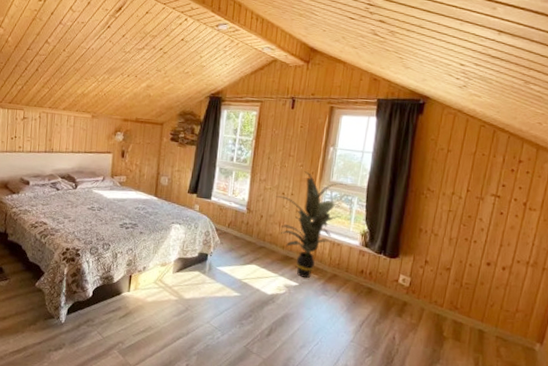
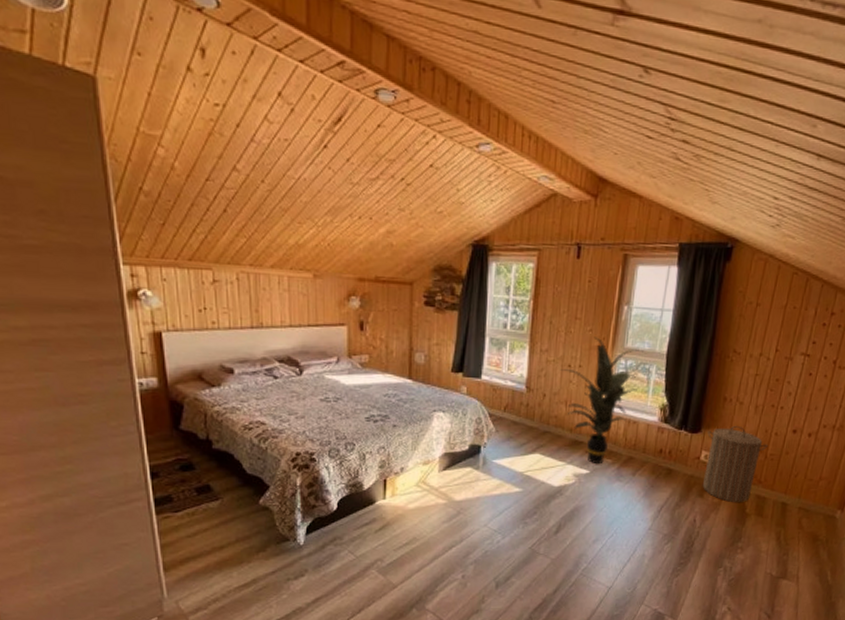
laundry hamper: none [400,254,464,326] -> present [702,425,769,503]

